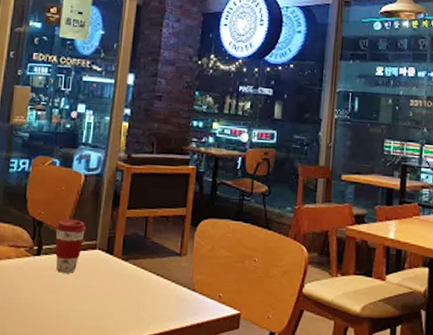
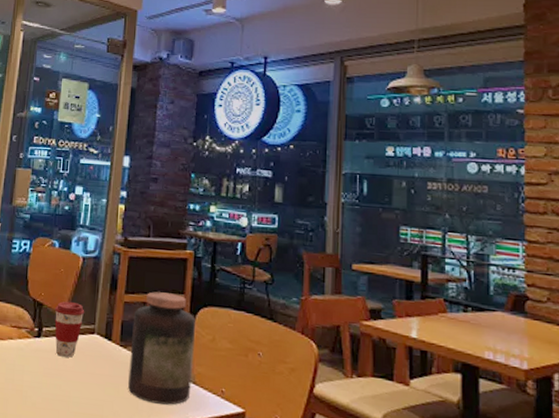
jar: none [129,206,196,312] -> present [128,292,195,405]

